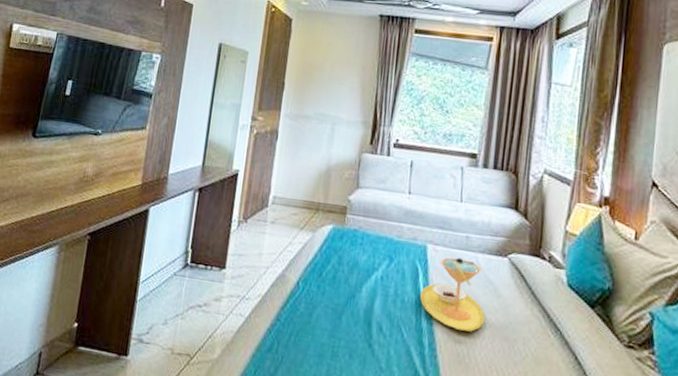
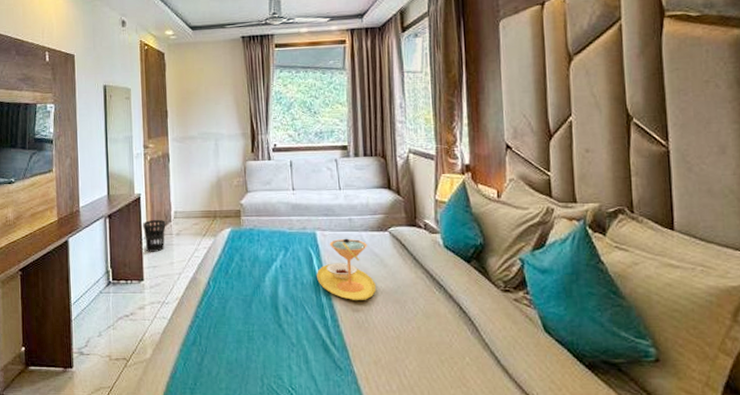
wastebasket: none [234,201,262,239] -> present [143,219,166,252]

